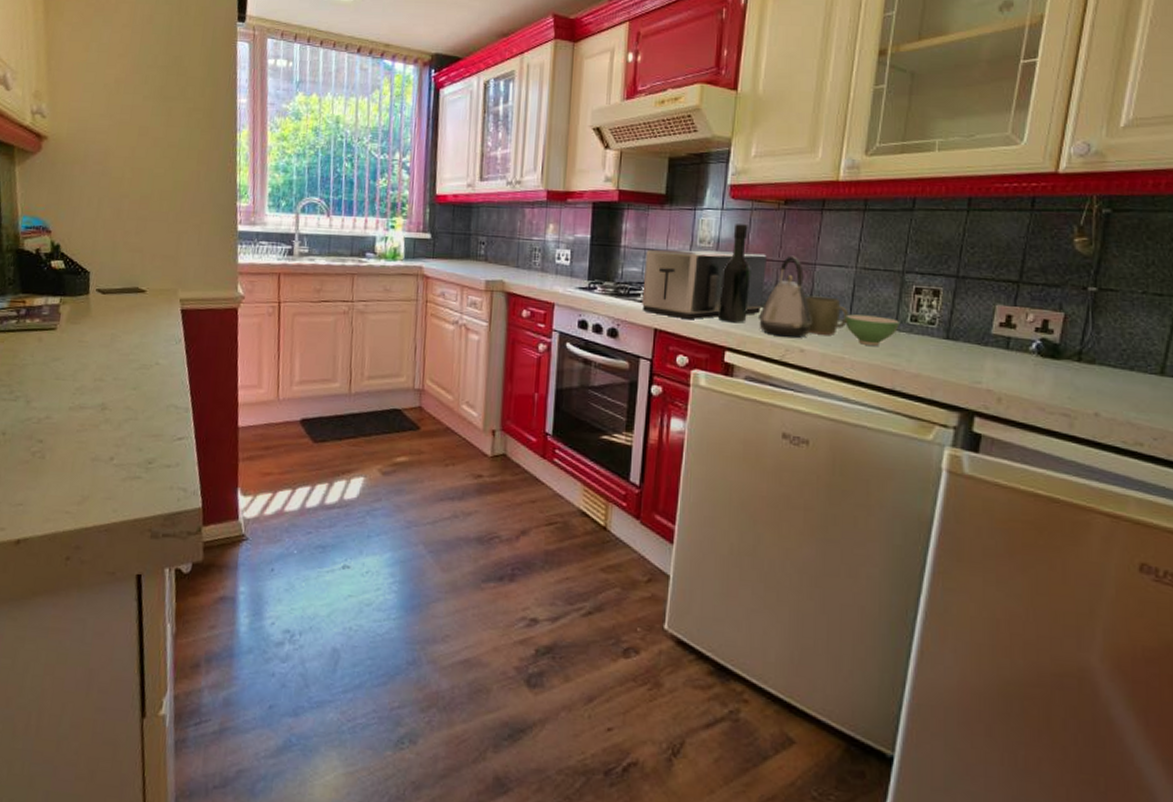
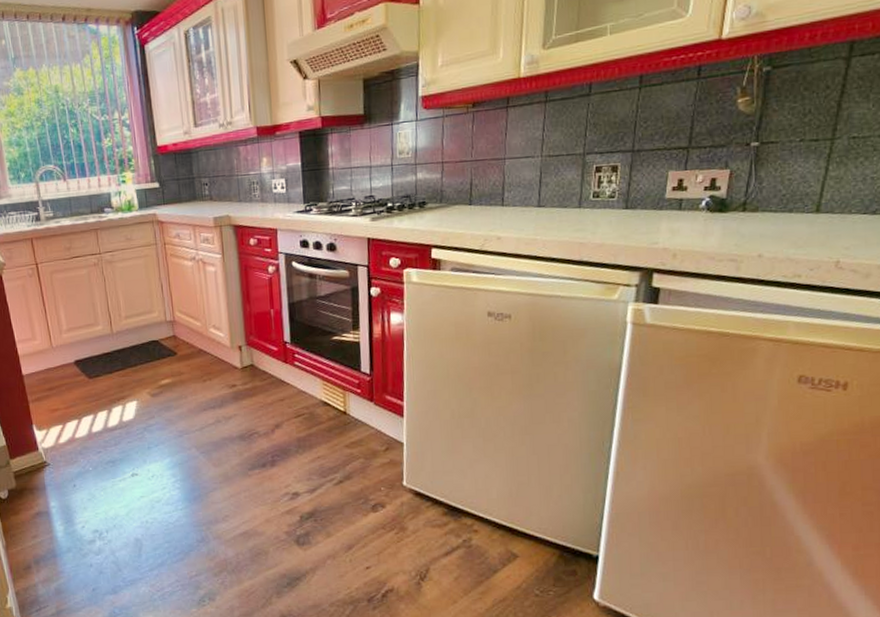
toaster: present [642,249,767,320] -> none [352,156,462,226]
bottle: present [718,224,751,323] -> none [422,131,448,223]
kettle: present [757,255,813,338] -> none [457,154,507,228]
mug: present [806,295,849,335] -> none [499,186,538,222]
bowl: present [844,314,901,346] -> none [534,197,585,225]

